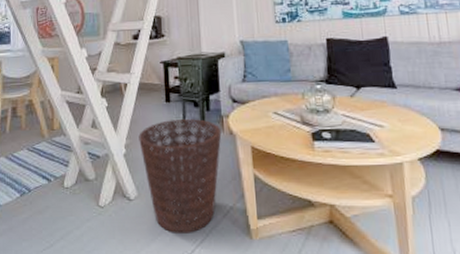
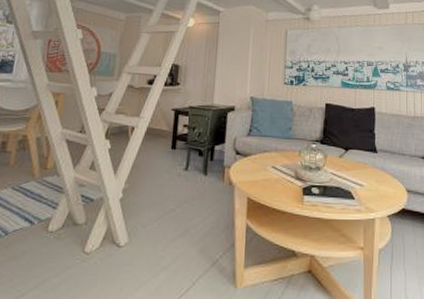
basket: present [138,119,222,233] -> none [138,167,222,282]

